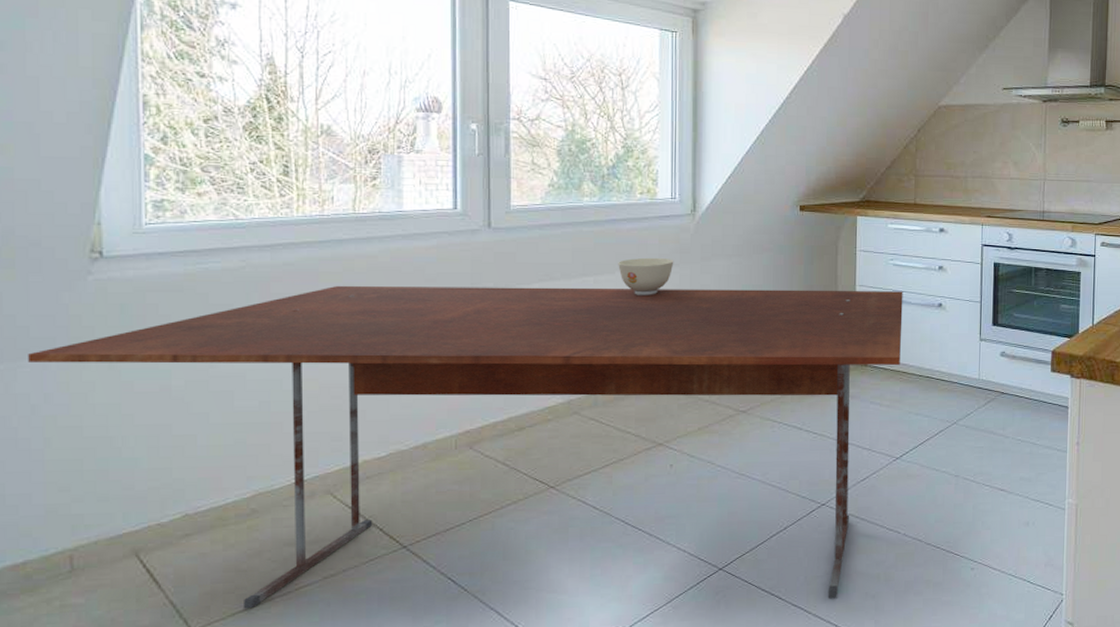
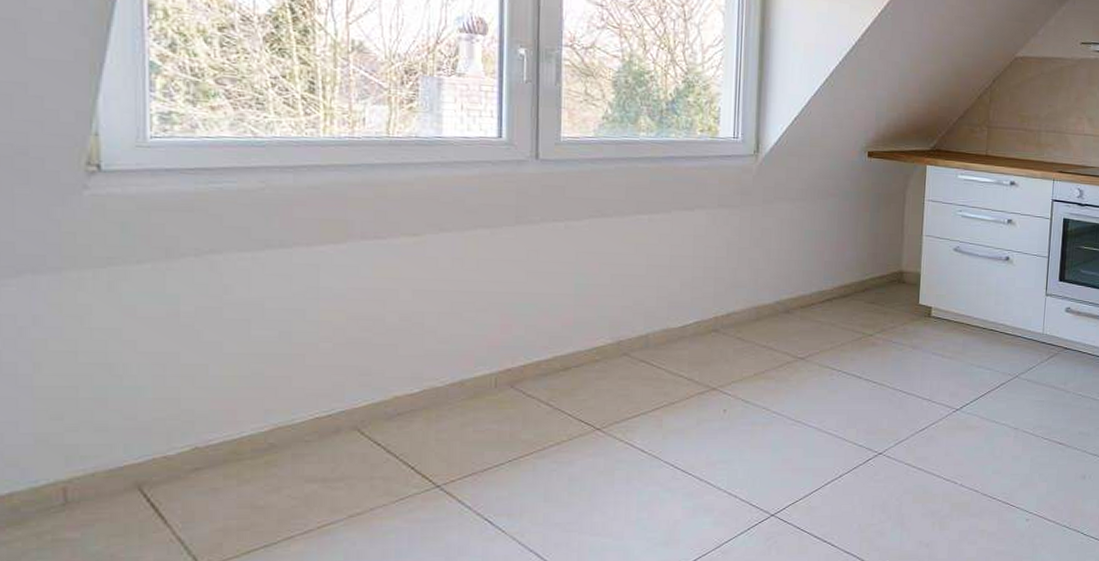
dining table: present [28,285,903,609] -> none [14,212,971,547]
bowl: present [618,257,674,295] -> none [675,197,735,237]

